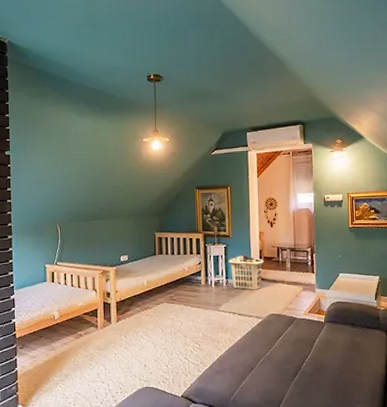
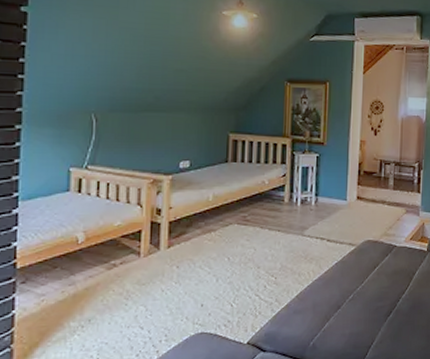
clothes hamper: present [228,253,264,290] -> none [320,166,363,211]

